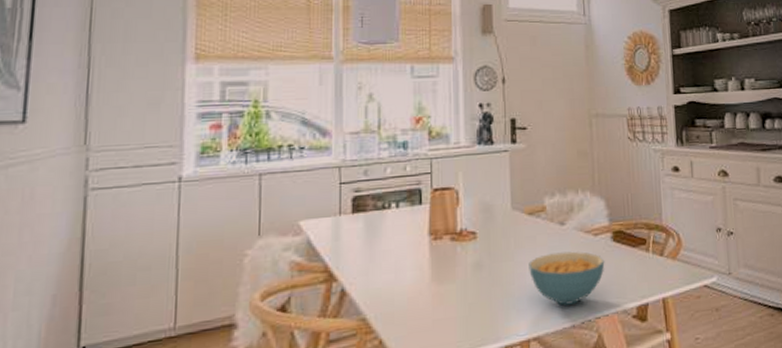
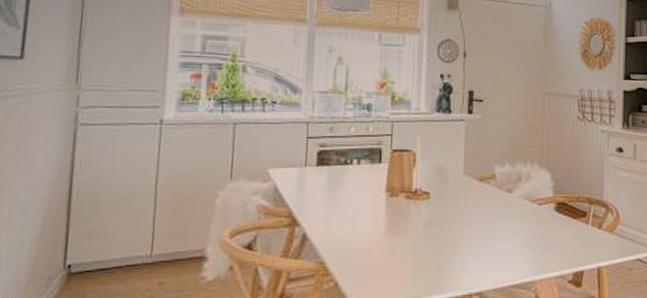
cereal bowl: present [529,251,605,306] -> none [476,217,547,266]

